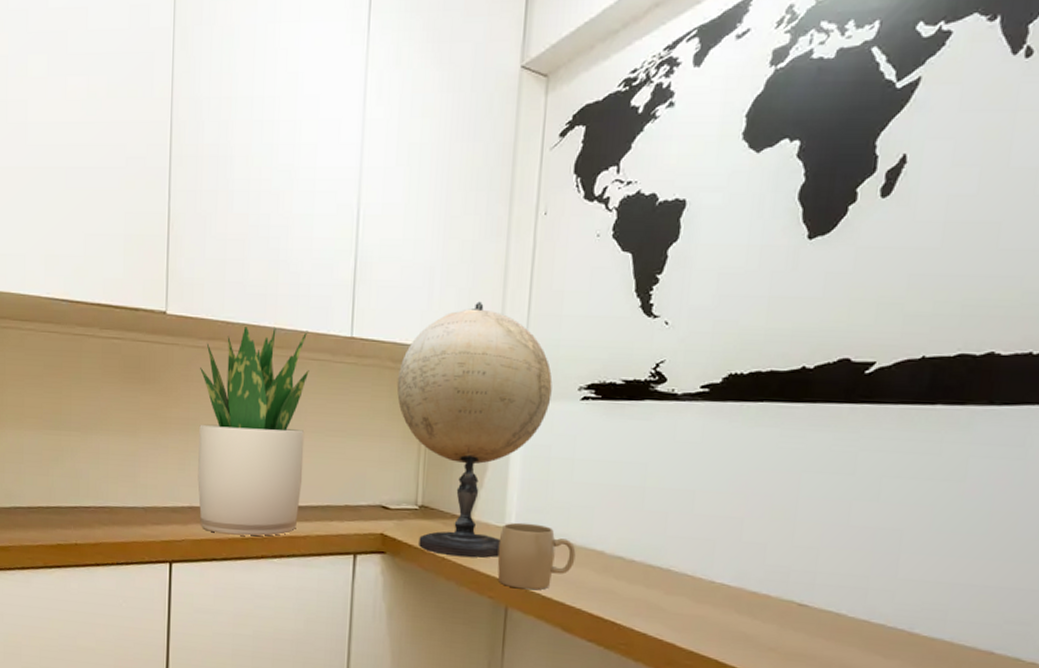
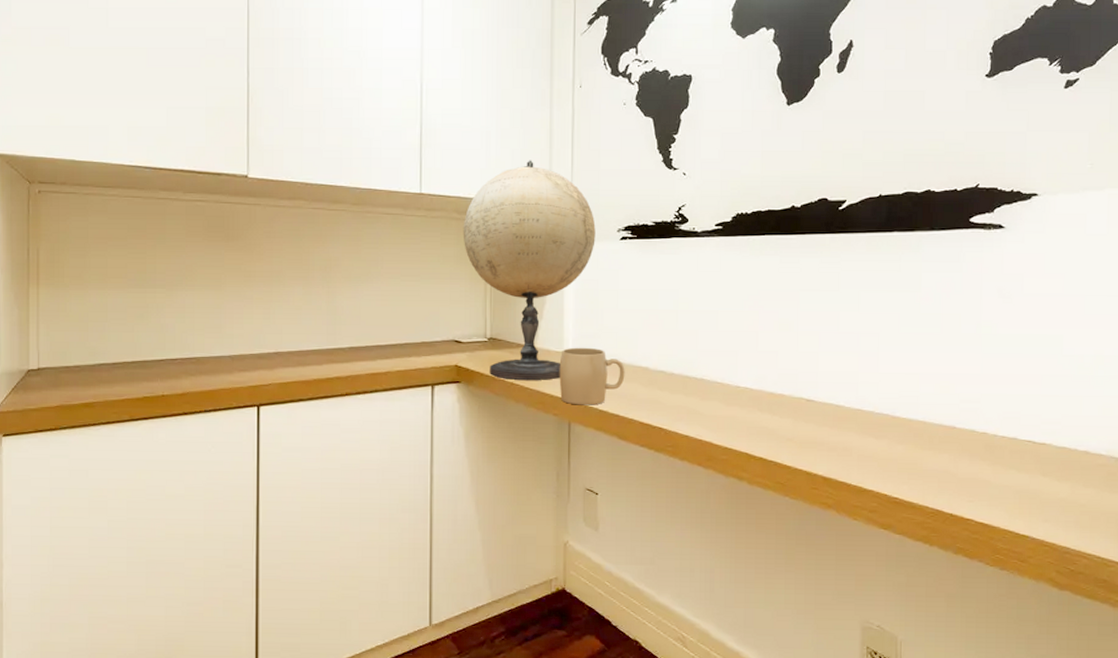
planter: present [197,326,309,537] -> none [282,186,384,376]

